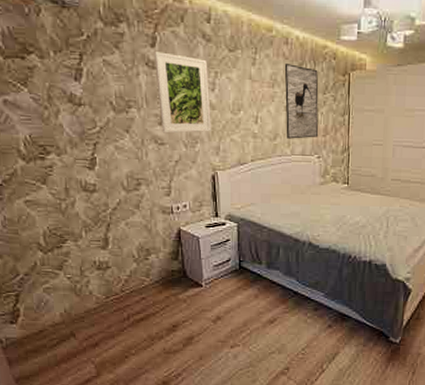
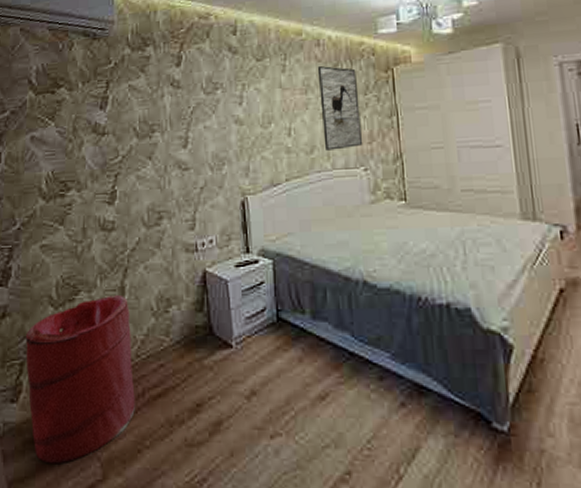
laundry hamper: none [18,244,122,366] -> present [25,294,135,464]
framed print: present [155,52,211,133] -> none [180,70,239,157]

